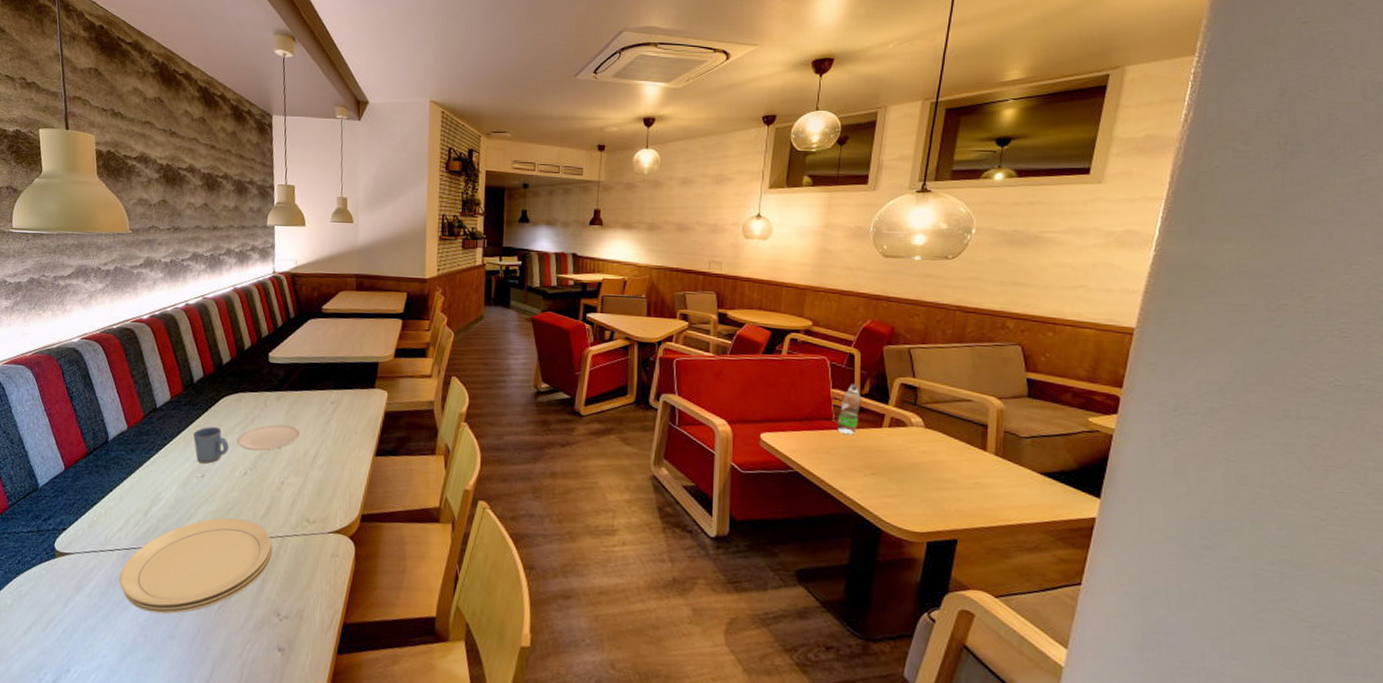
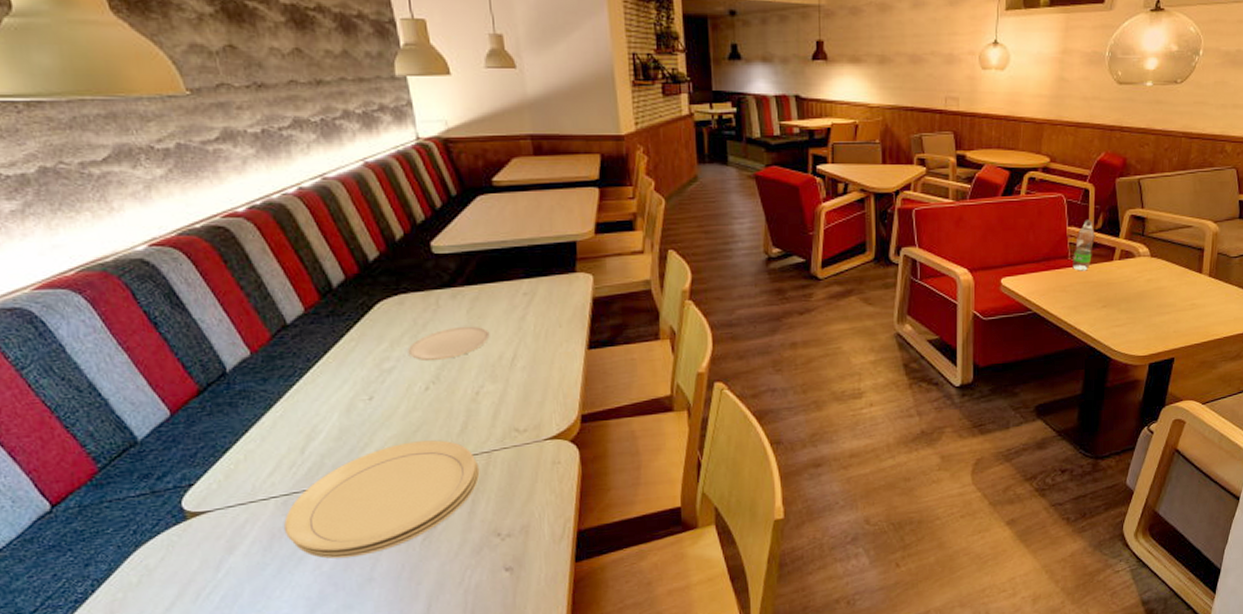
mug: present [192,427,229,464] -> none [345,339,399,384]

